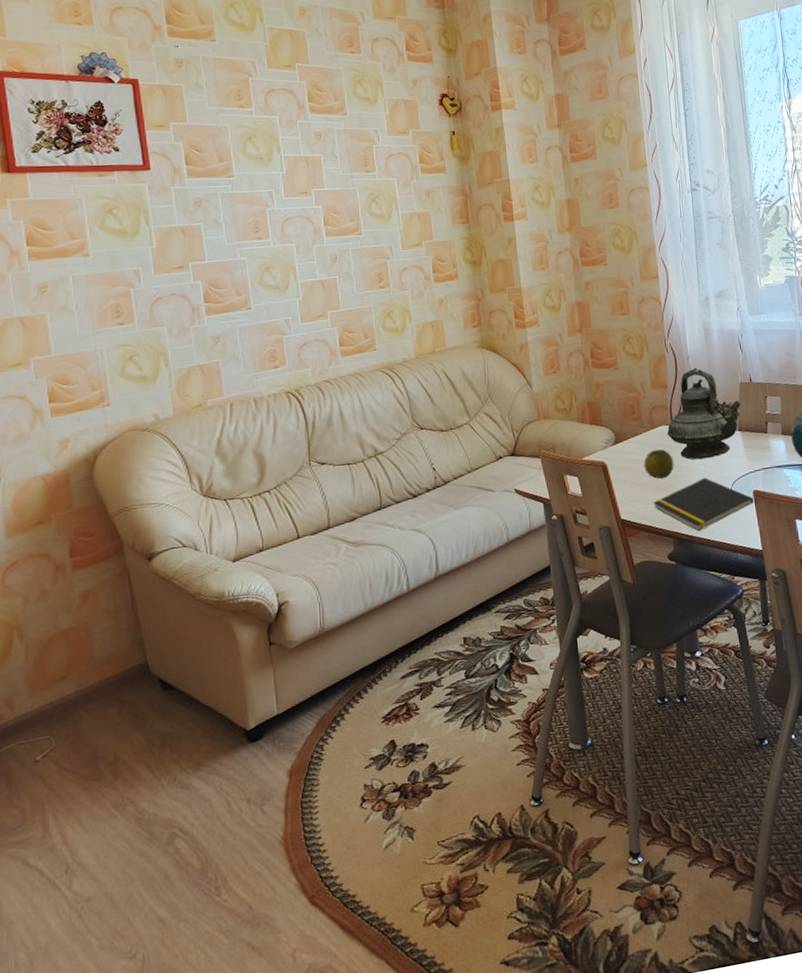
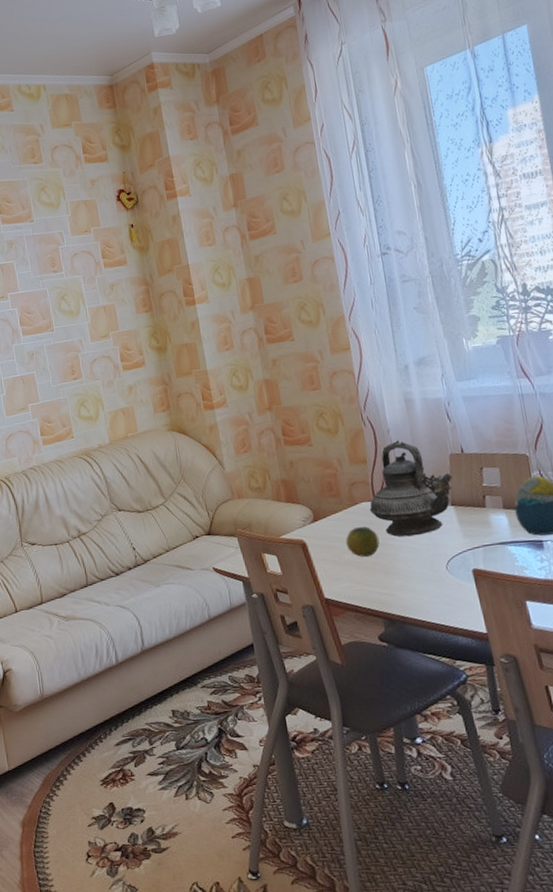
notepad: present [653,477,755,531] -> none [358,555,475,611]

